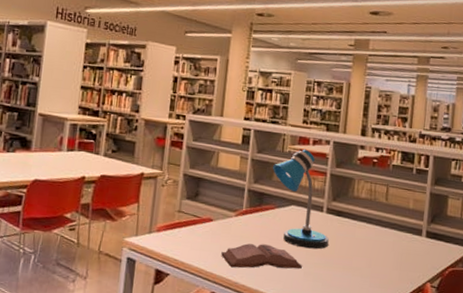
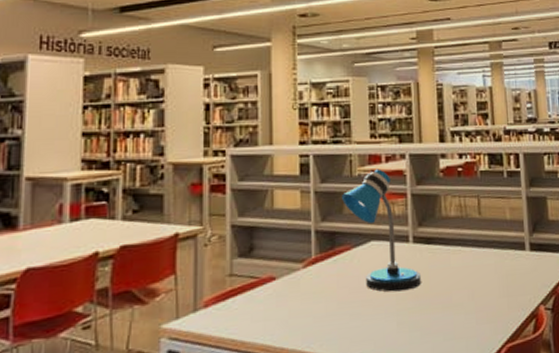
hardback book: present [221,243,302,269] -> none [291,296,393,336]

